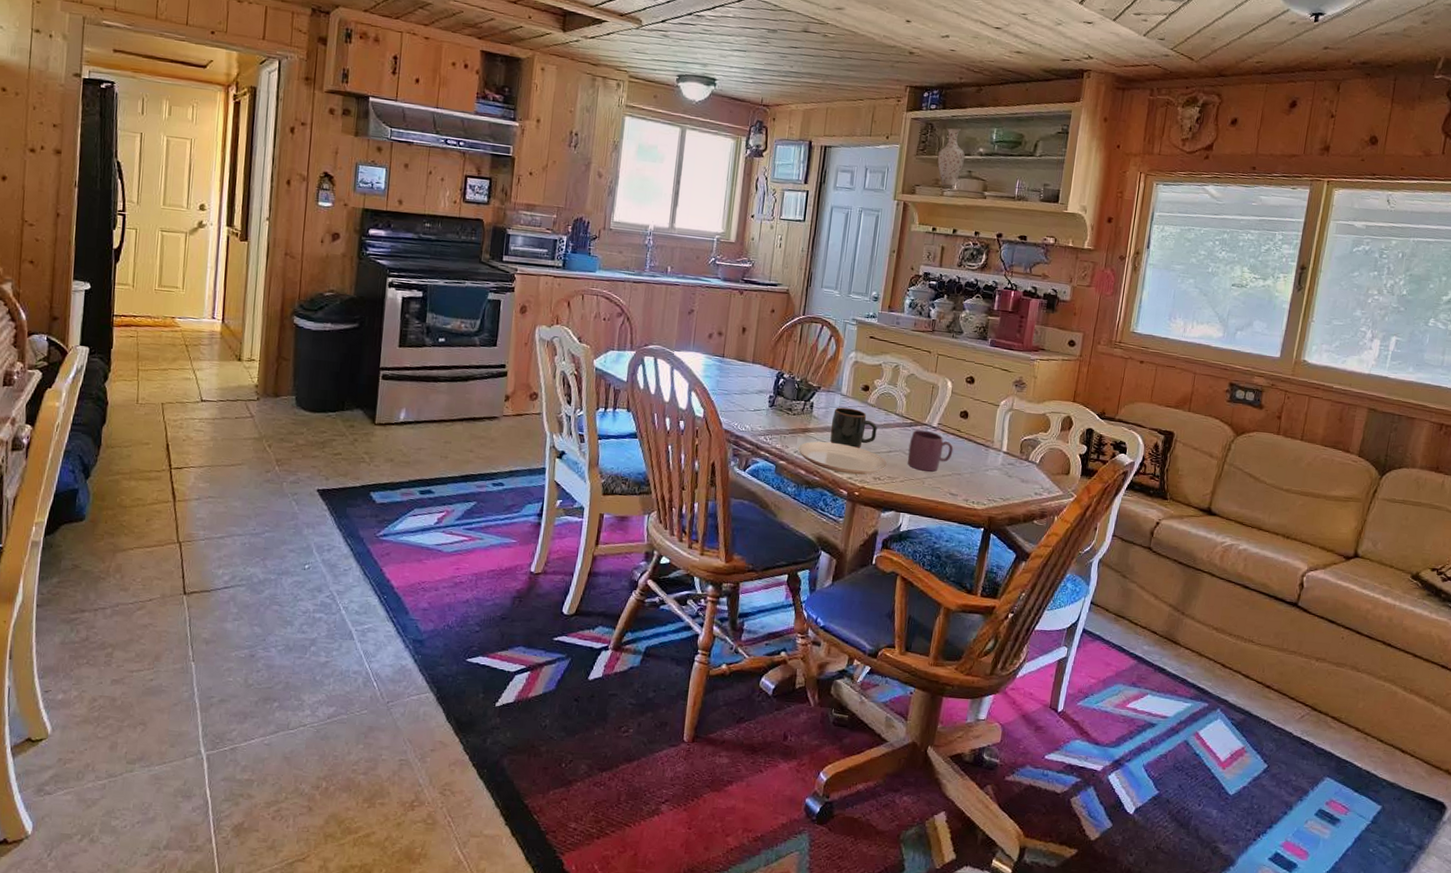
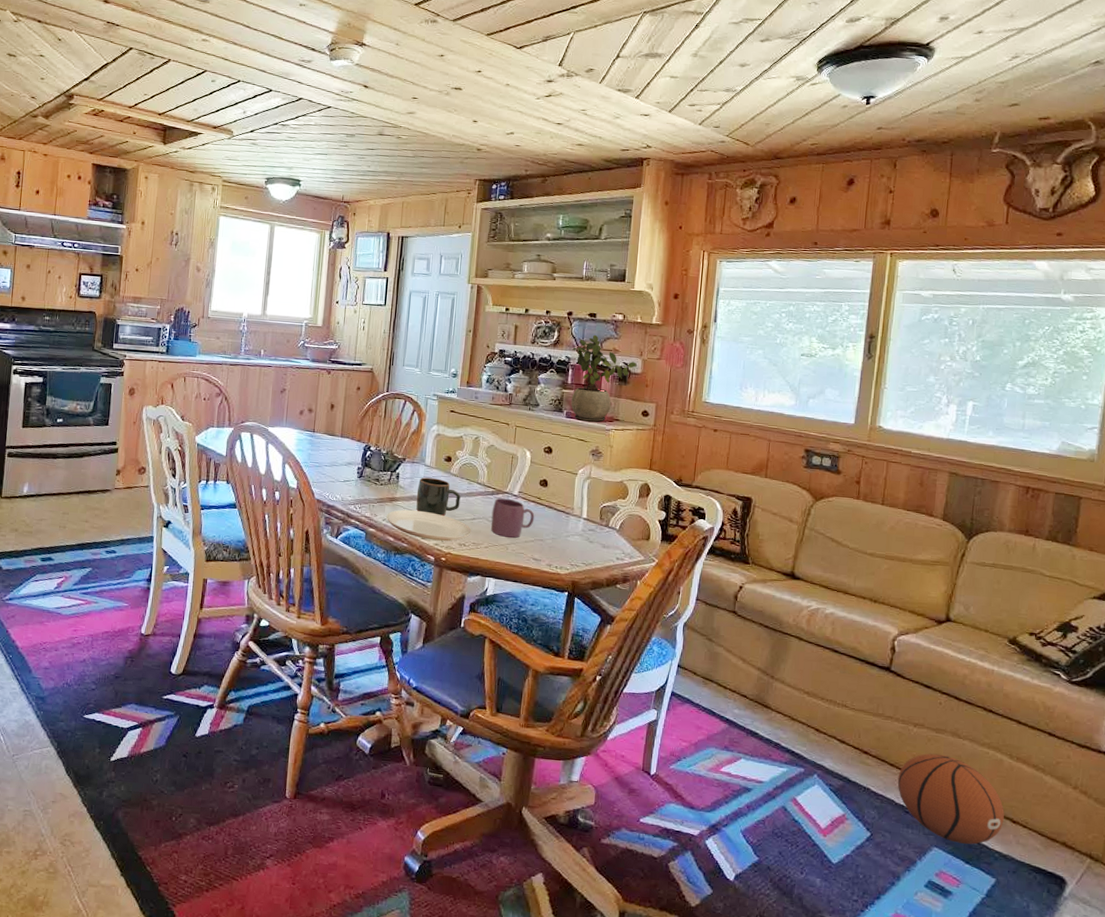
vase: present [937,128,966,187] -> none [507,216,534,270]
potted plant: none [996,258,1066,352] -> present [571,334,637,423]
basketball: none [1296,686,1395,774] -> present [897,753,1004,845]

